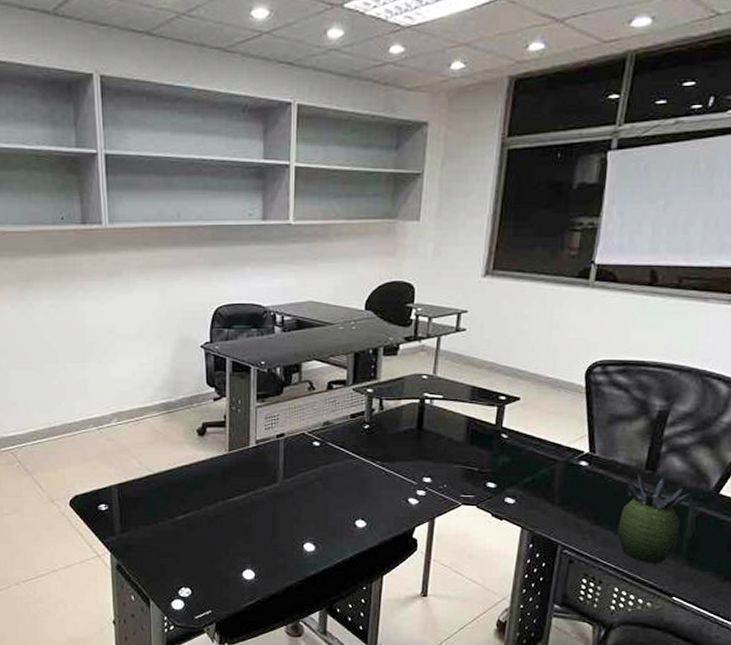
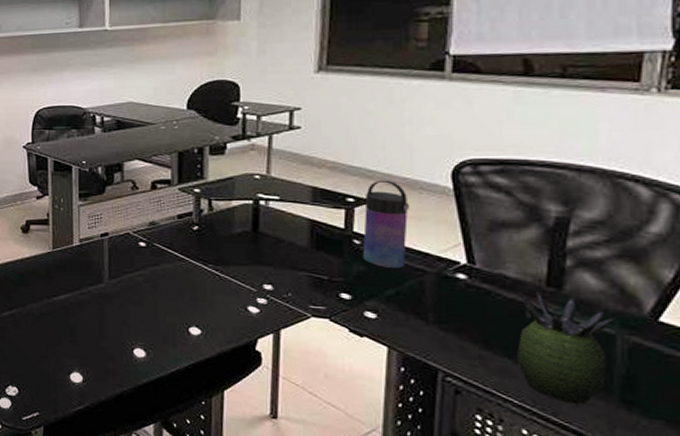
water bottle: none [508,379,549,458] -> present [362,180,409,268]

